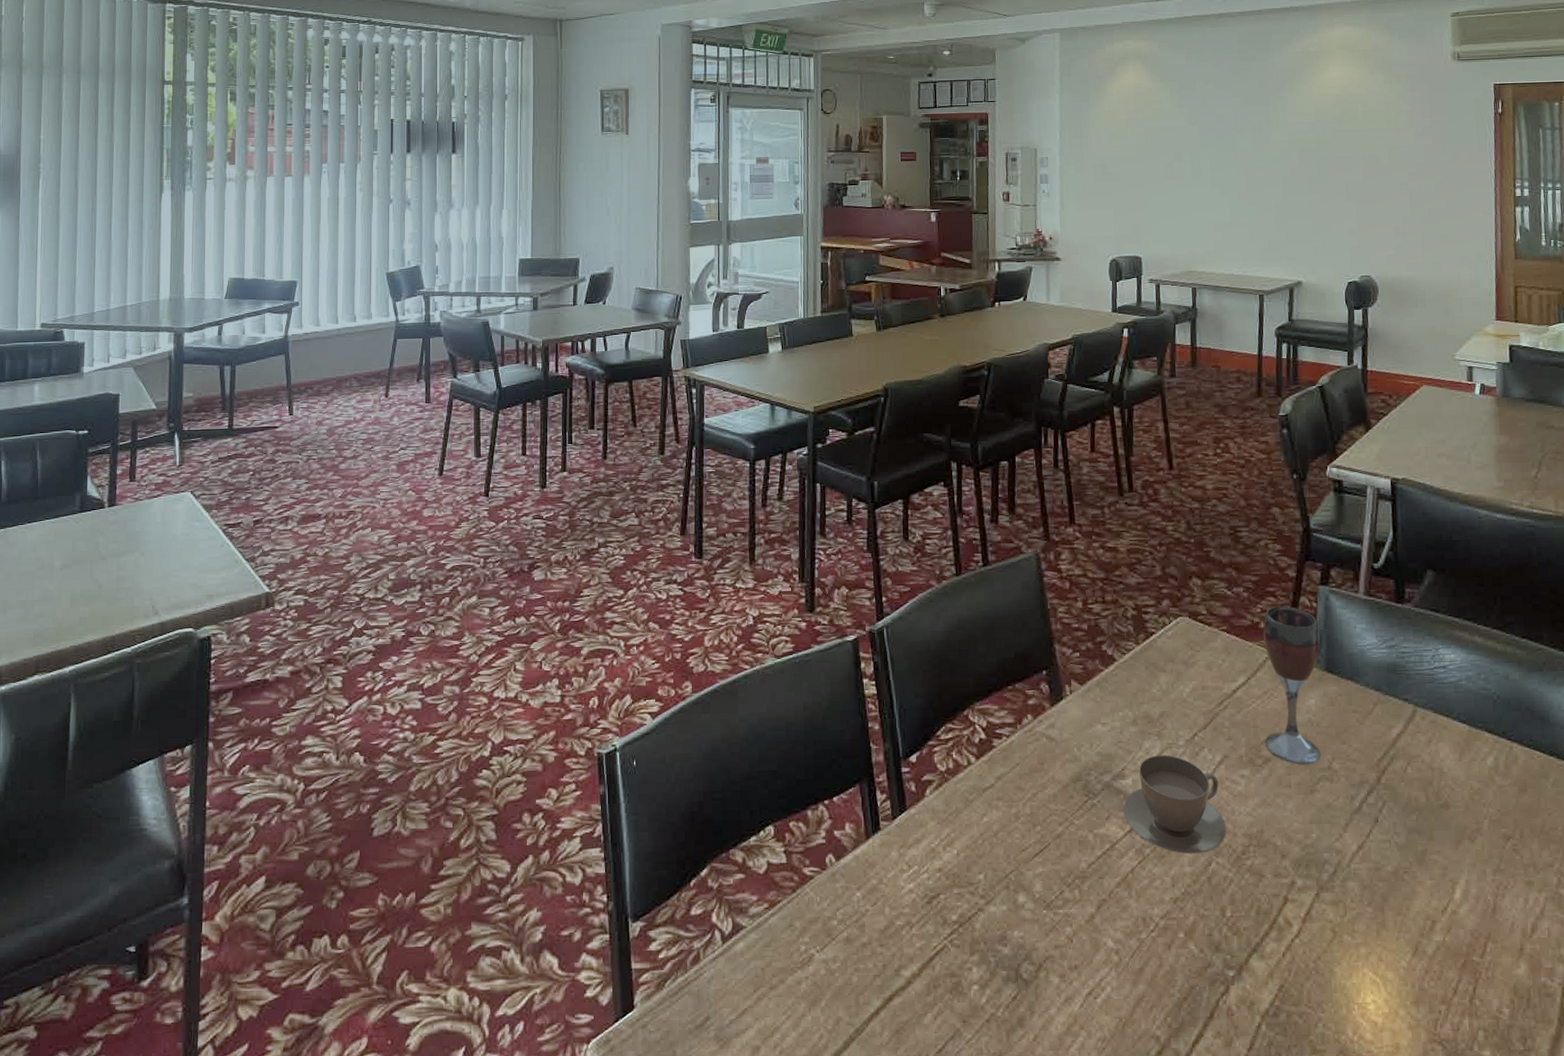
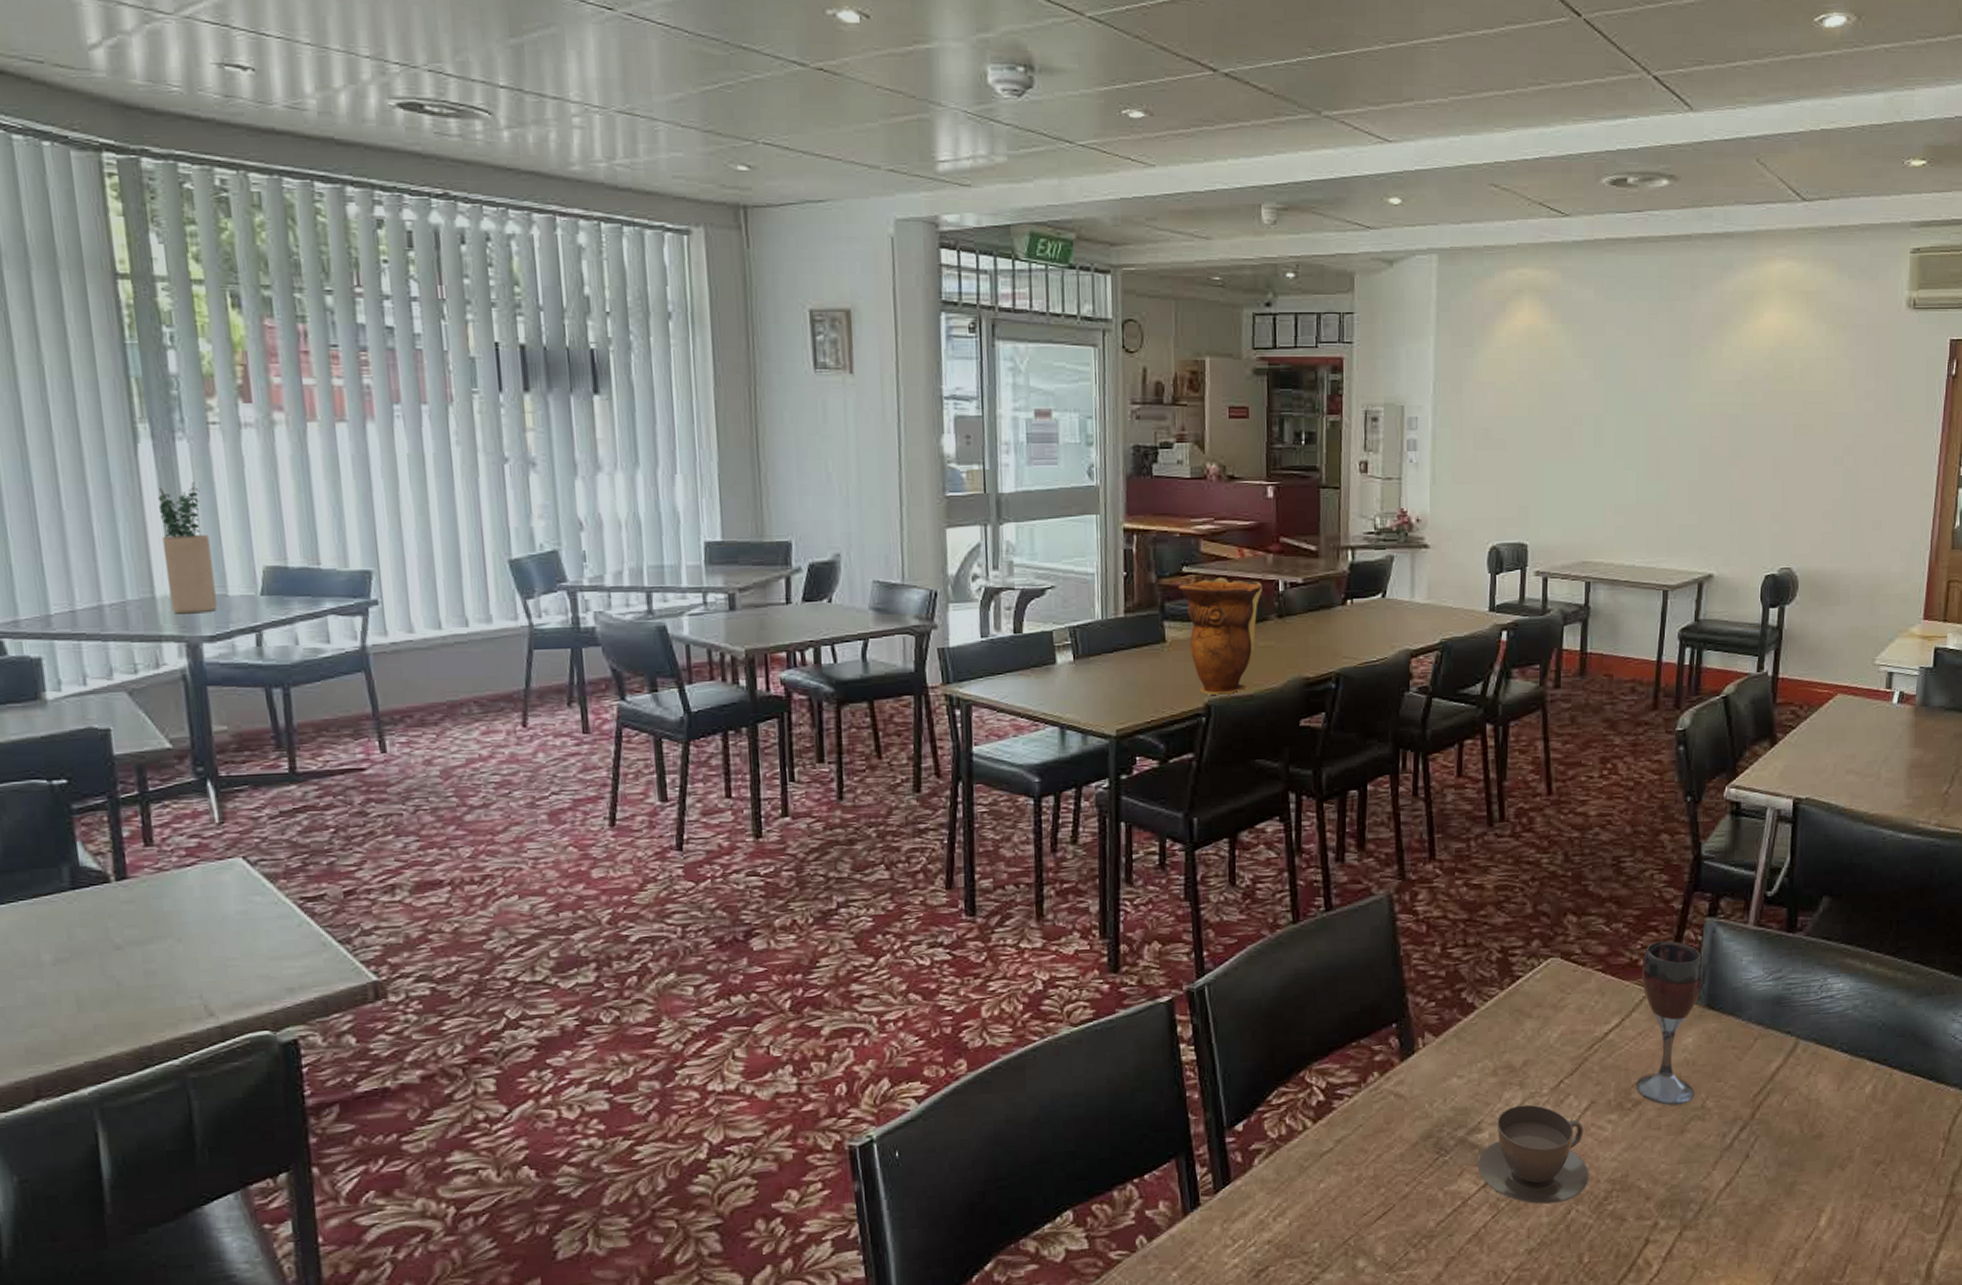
vase: none [168,219,198,312] -> present [158,482,218,614]
decorative vase: none [862,284,928,379] -> present [1178,577,1262,695]

